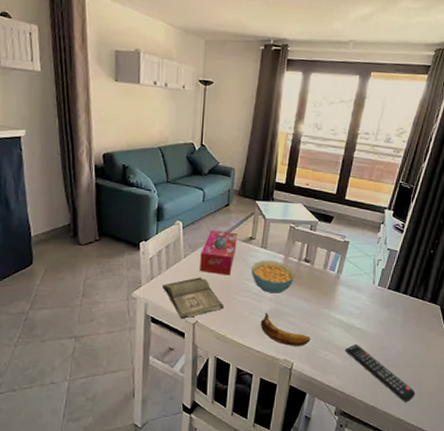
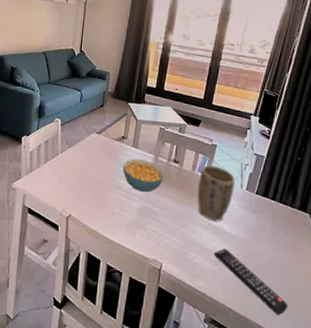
hardback book: present [162,277,225,320] -> none [40,172,97,213]
tissue box: present [200,230,238,276] -> none [75,128,111,172]
banana: present [260,313,311,346] -> none [130,211,180,247]
plant pot: none [328,263,367,319] -> present [197,165,235,222]

